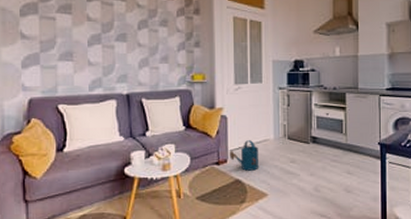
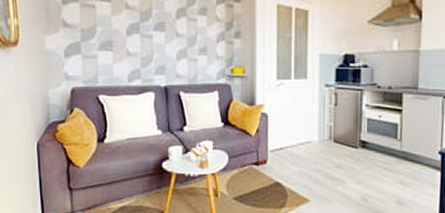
watering can: present [230,140,259,171] -> none [270,141,302,174]

